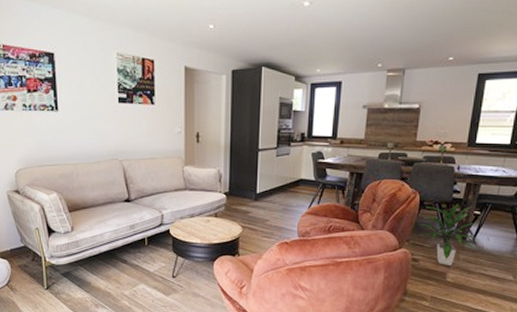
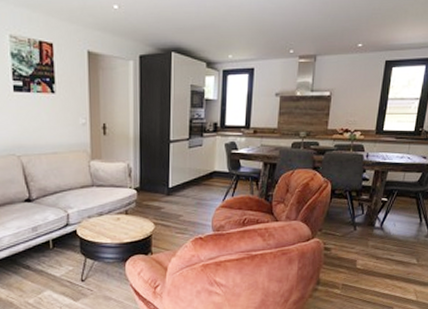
indoor plant: present [419,203,477,265] -> none [330,191,384,253]

